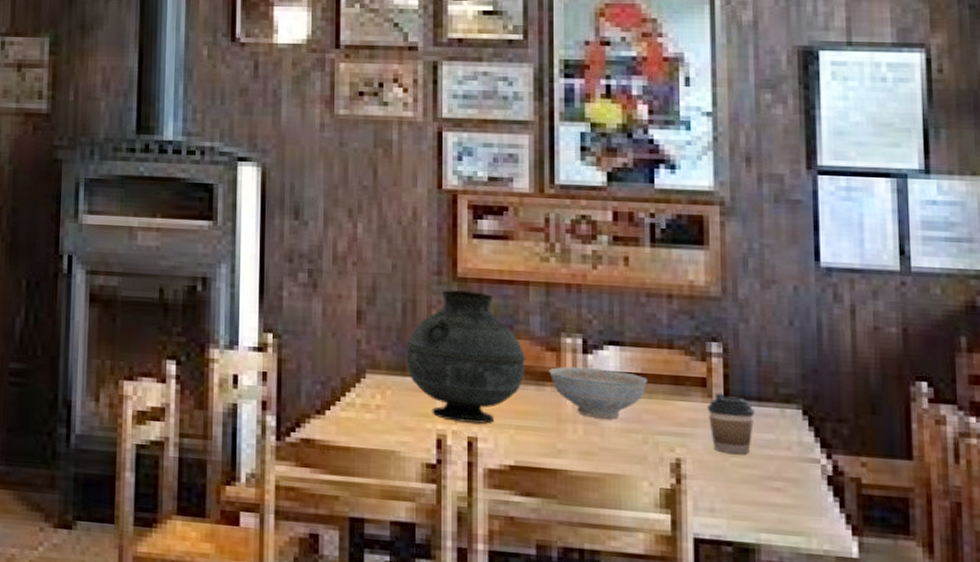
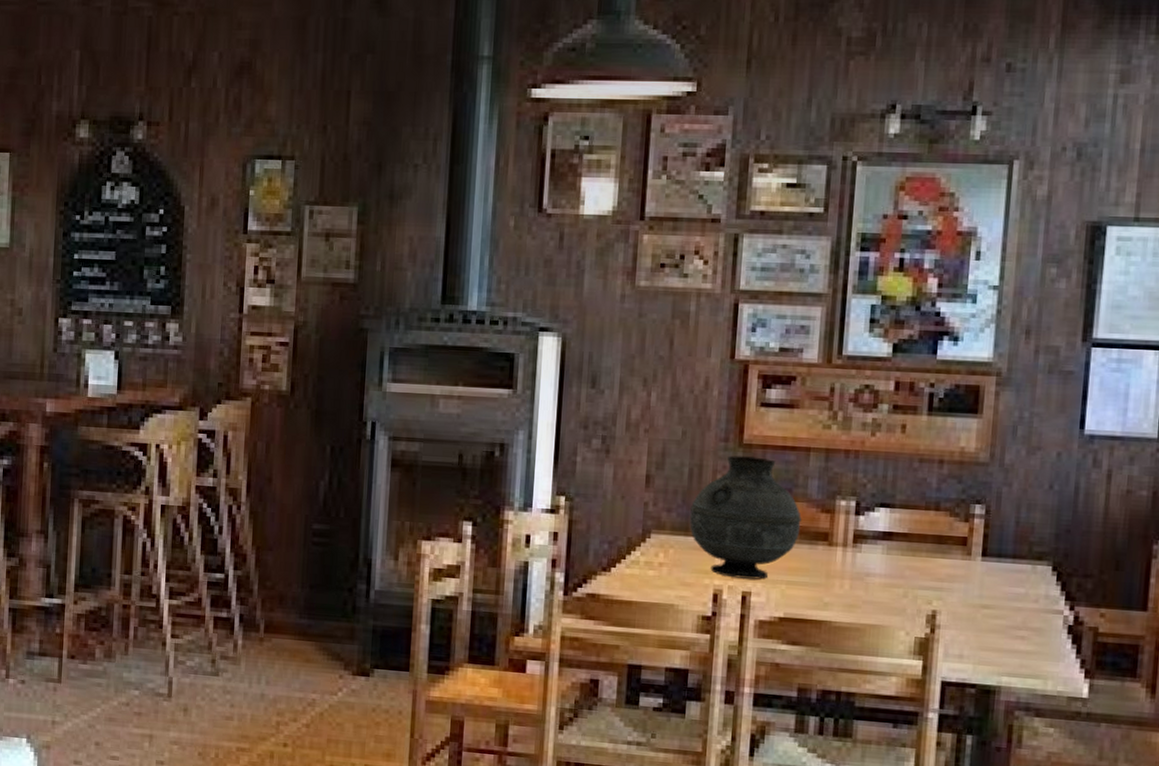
decorative bowl: present [549,366,649,419] -> none [822,527,914,575]
coffee cup: present [707,392,755,454] -> none [965,551,1009,606]

